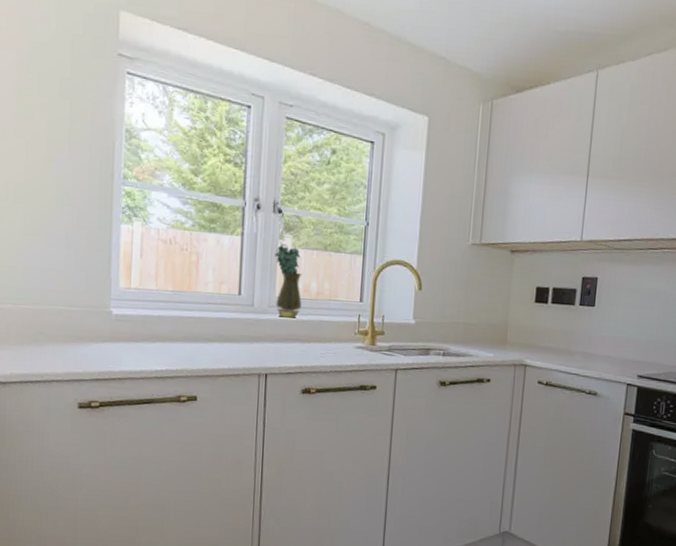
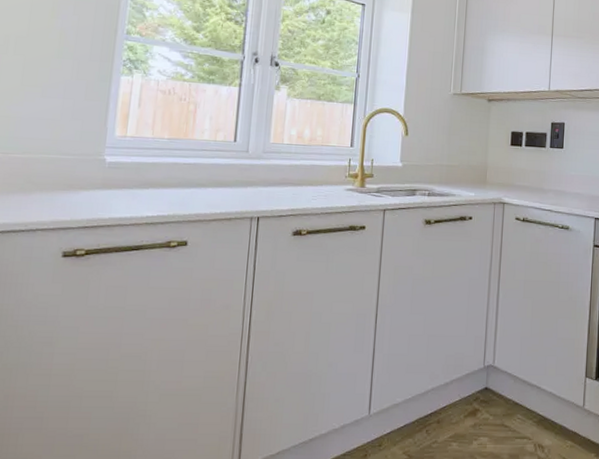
vase: present [275,242,302,319] -> none [270,92,296,164]

